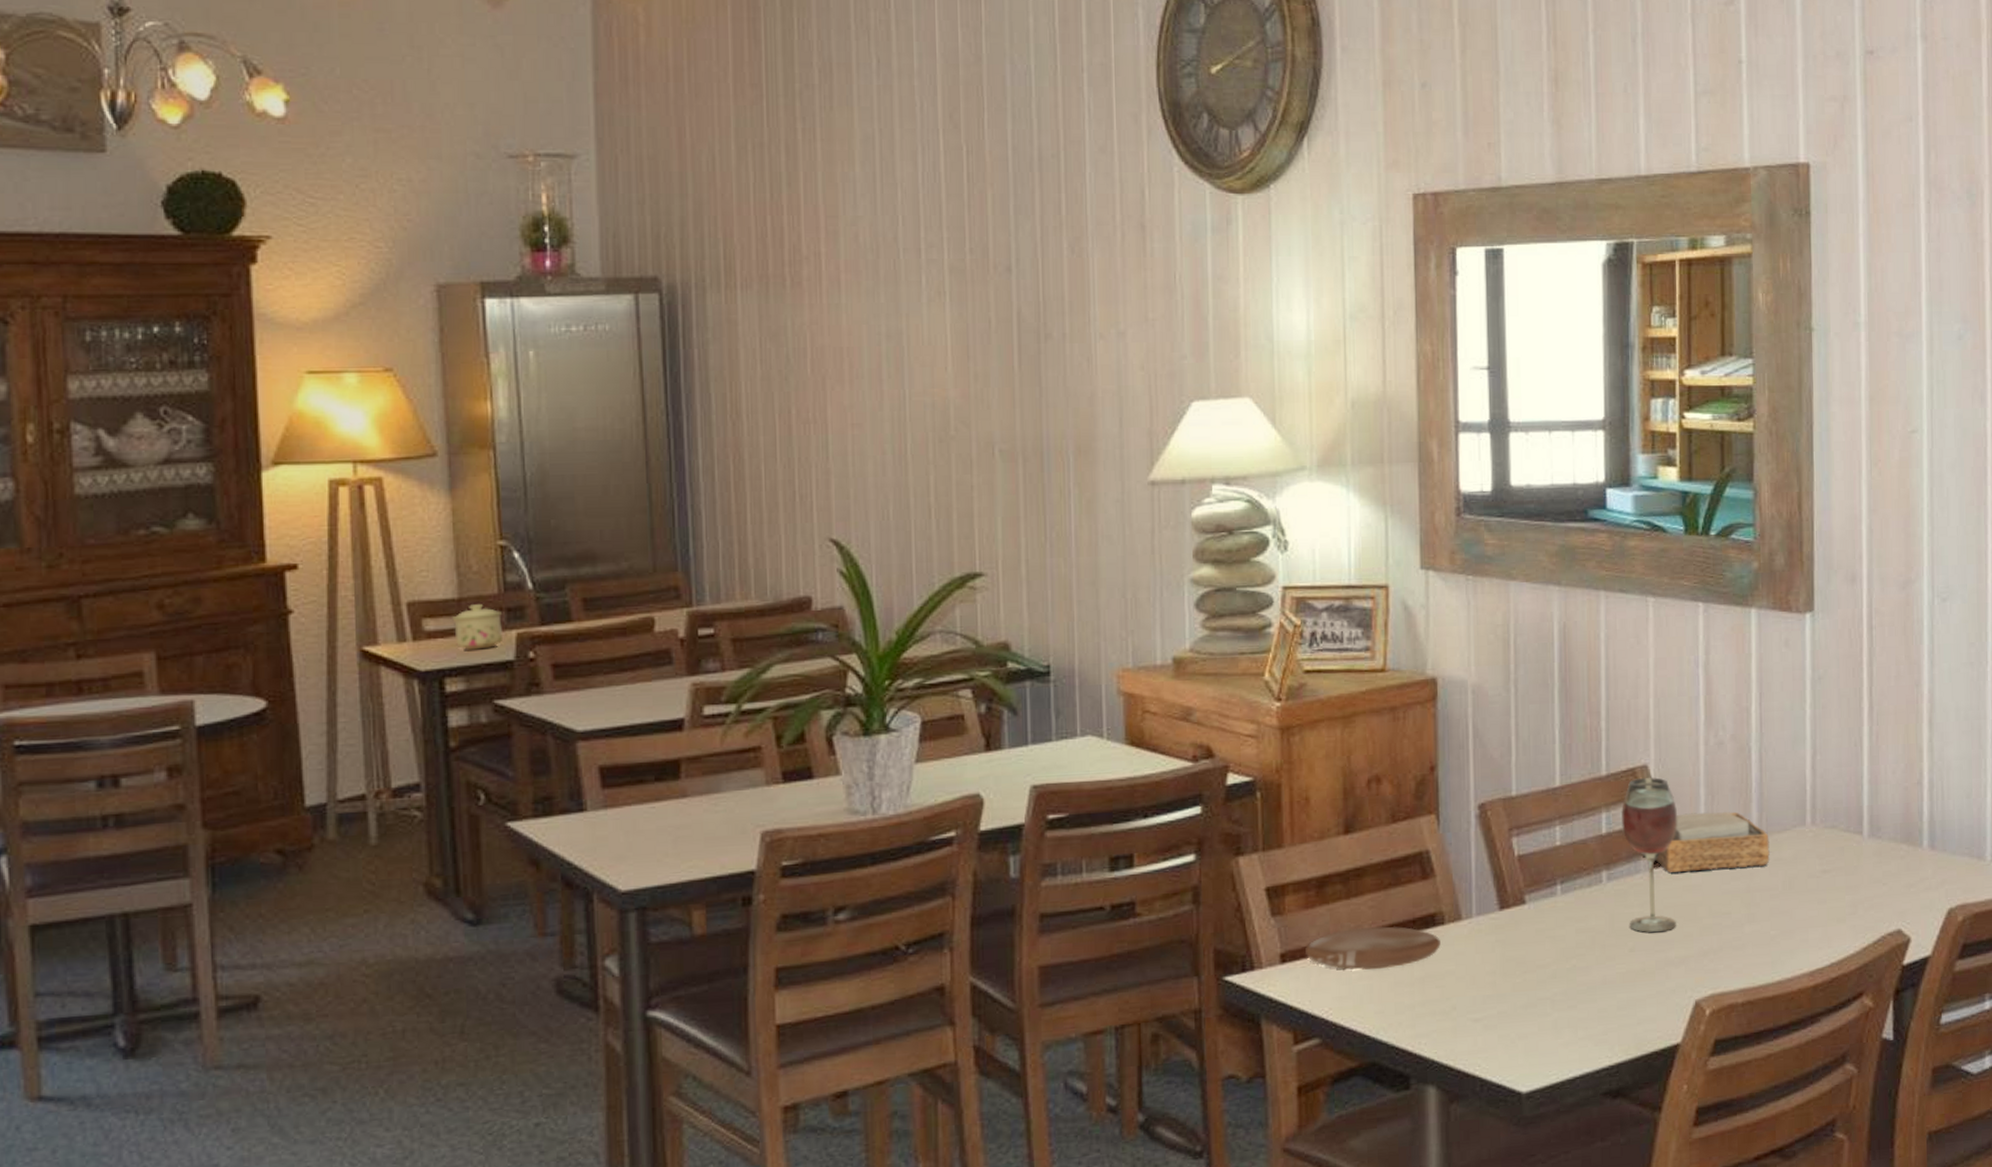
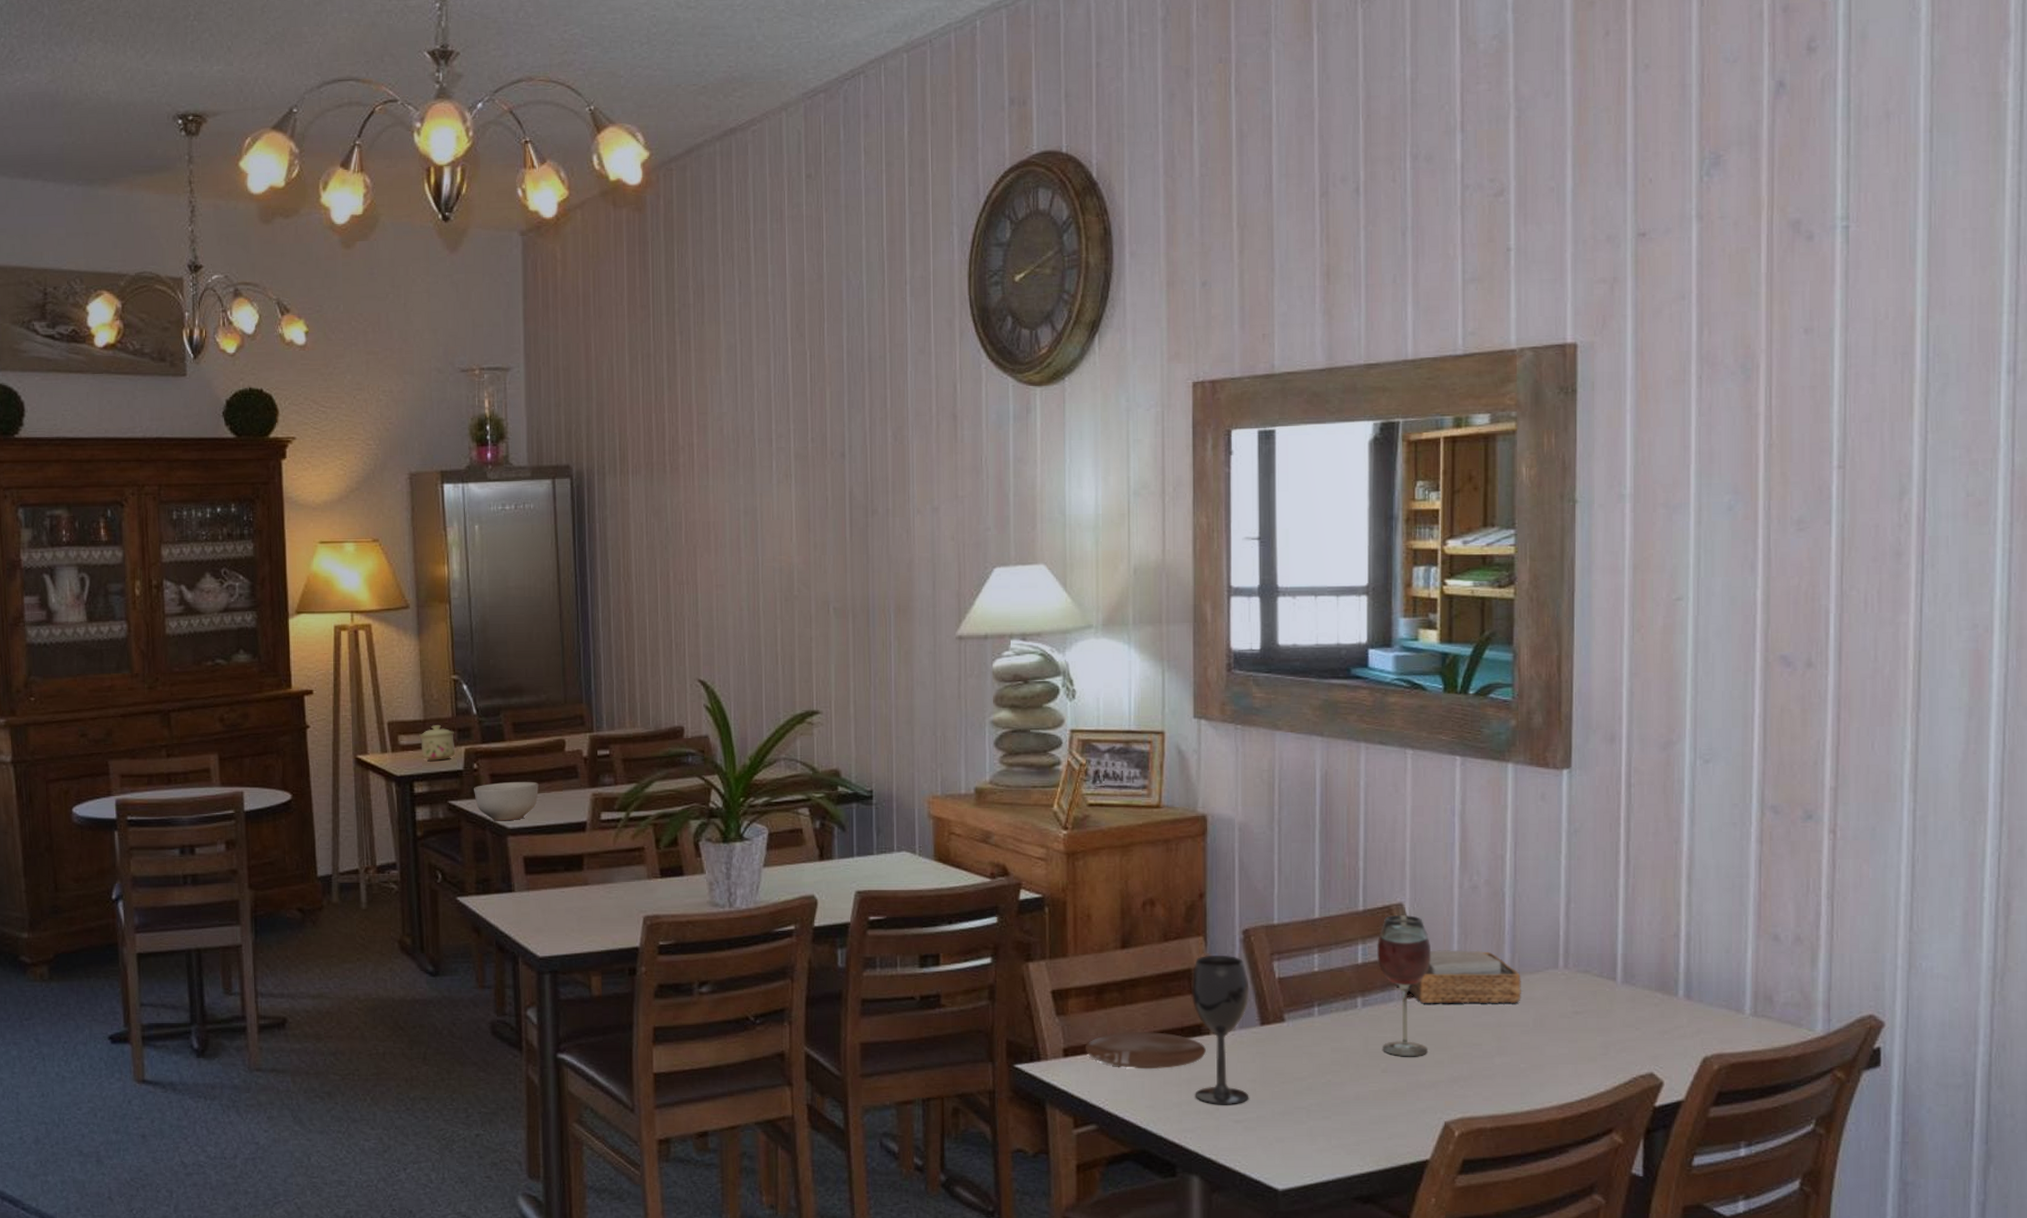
bowl: none [529,671,619,723] -> present [474,781,539,821]
wine glass: none [1422,833,1489,1003] -> present [1190,955,1250,1105]

